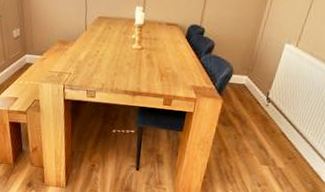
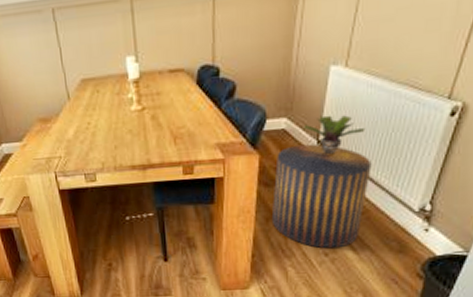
stool: none [223,98,304,182] -> present [271,144,372,249]
potted plant: none [258,79,303,110] -> present [303,115,366,155]

